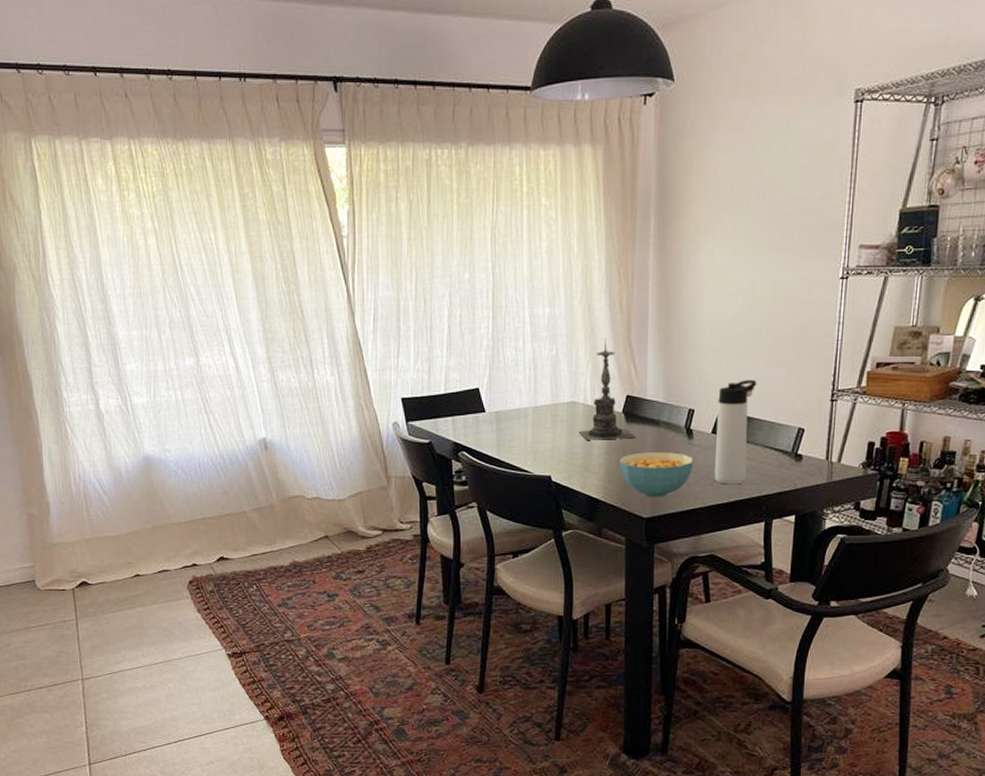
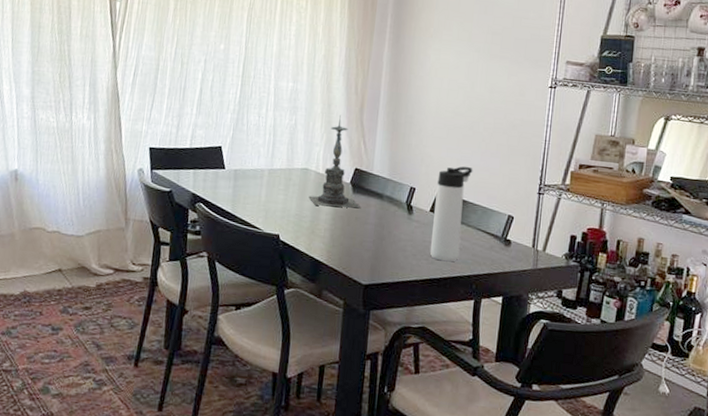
cereal bowl: present [618,452,694,498] -> none [343,222,413,267]

